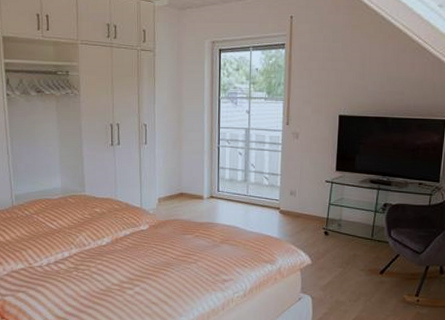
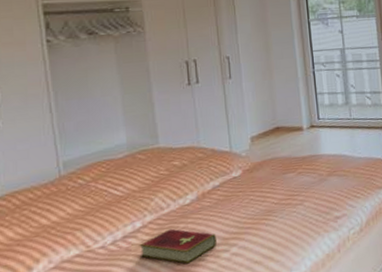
hardcover book: none [66,262,125,293] -> present [139,228,217,264]

